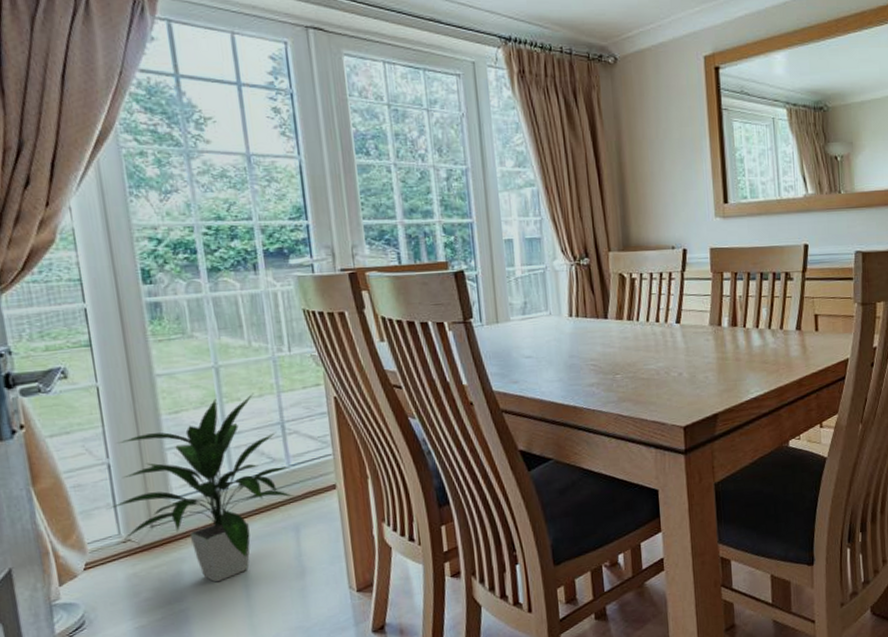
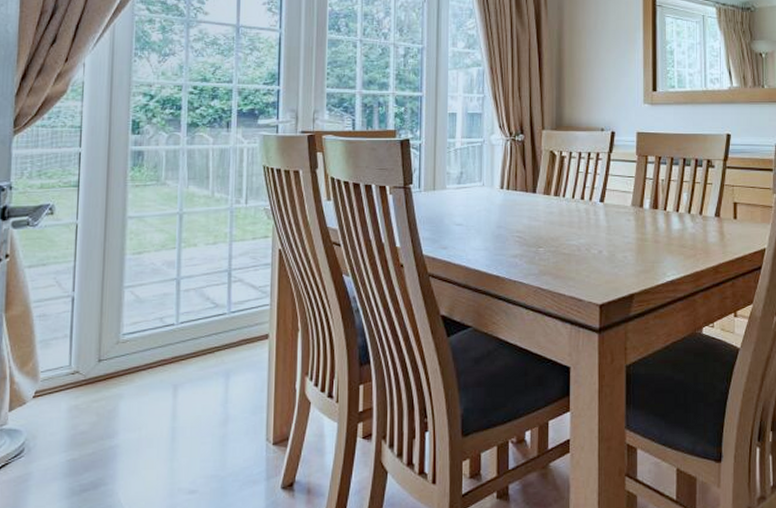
indoor plant: present [107,393,296,583] -> none [64,241,231,422]

